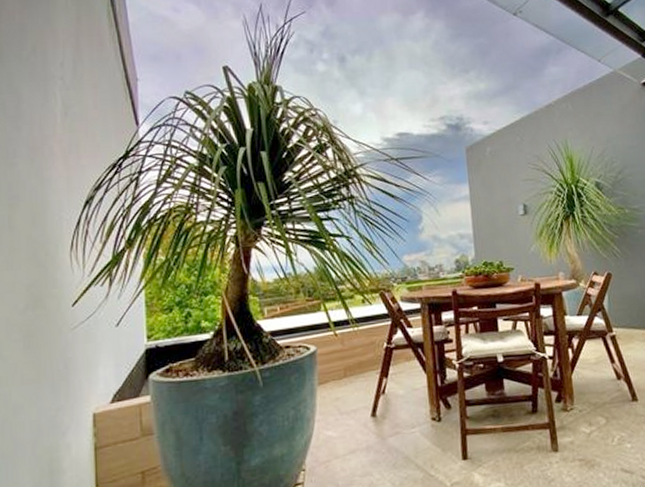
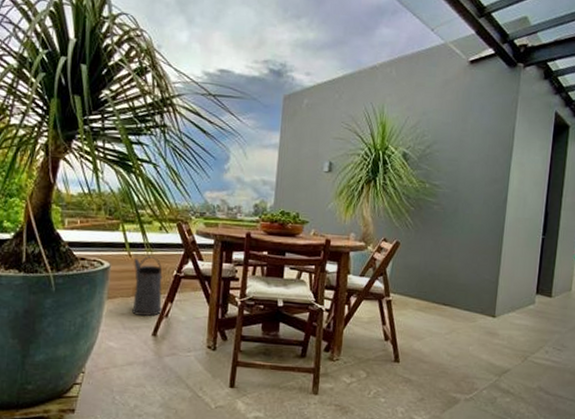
watering can: none [341,331,378,397] -> present [132,256,163,316]

